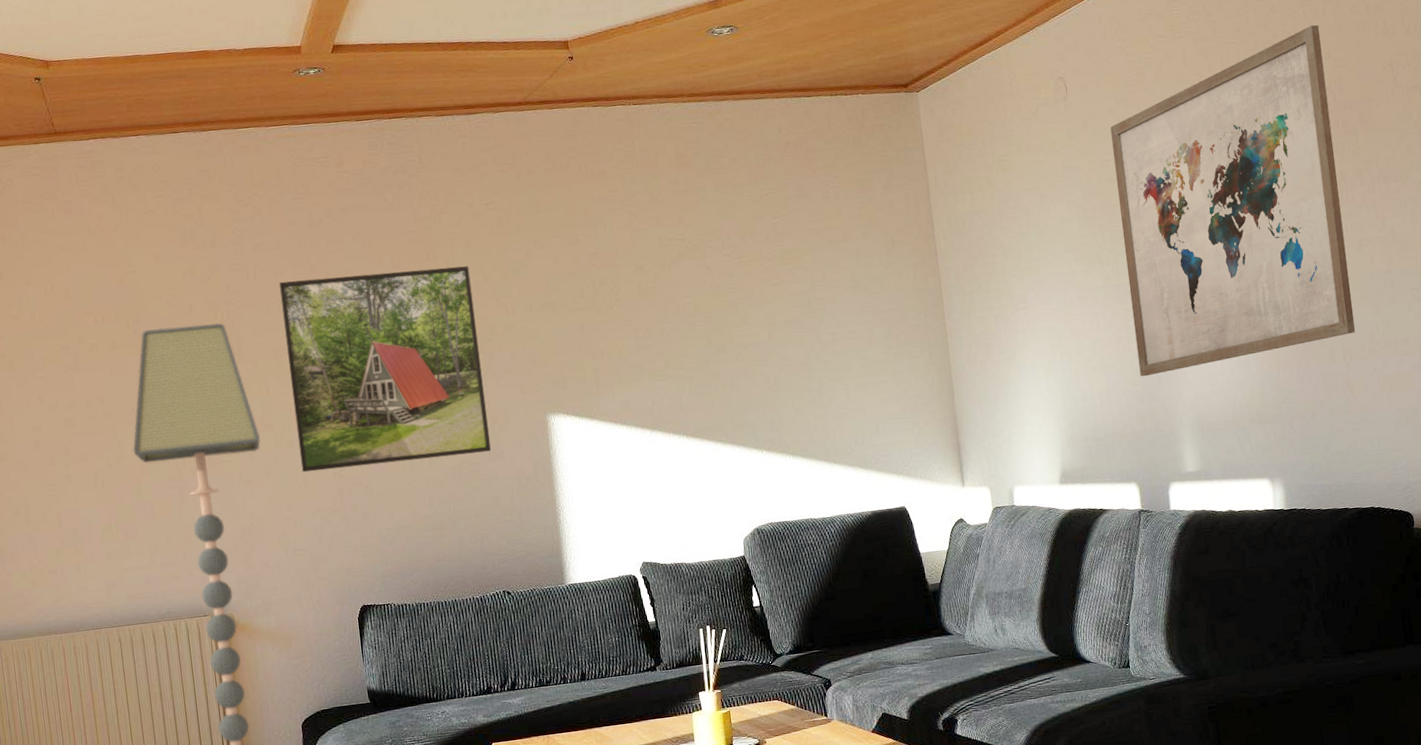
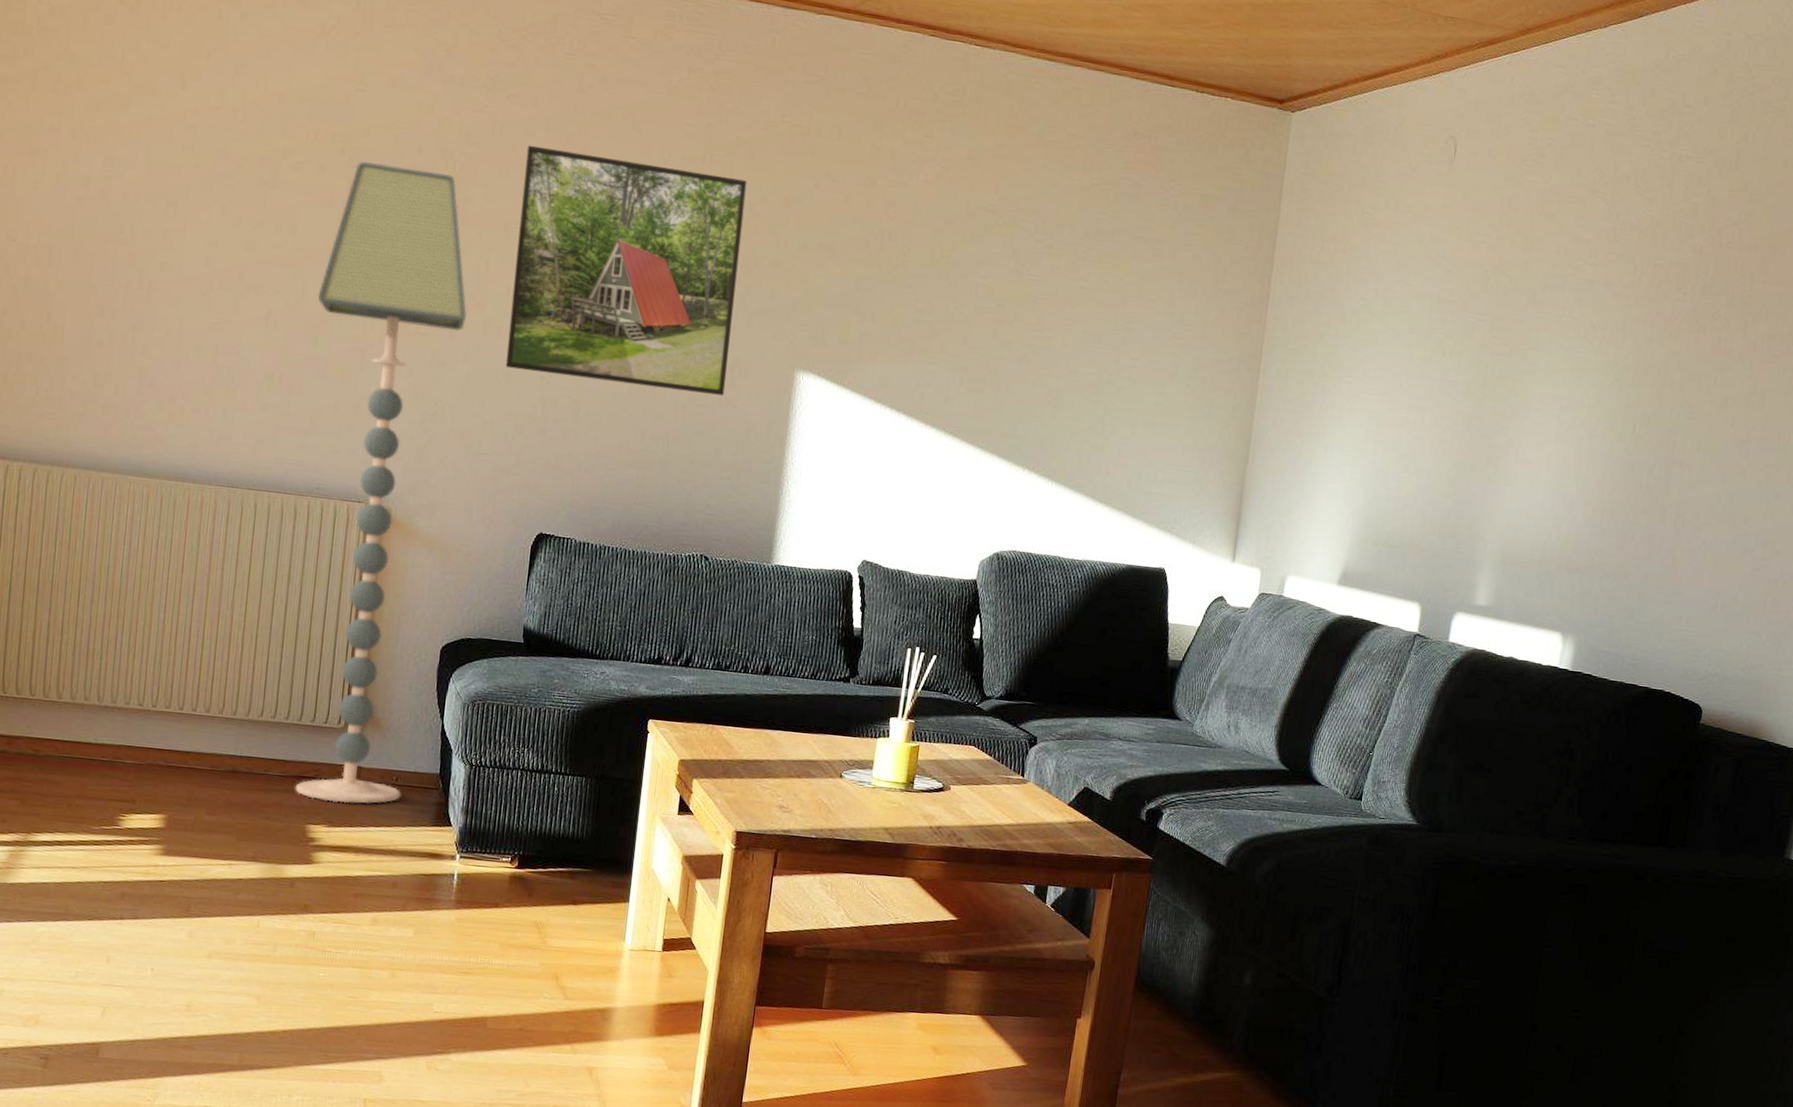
wall art: present [1110,25,1356,377] -> none [1454,148,1745,498]

